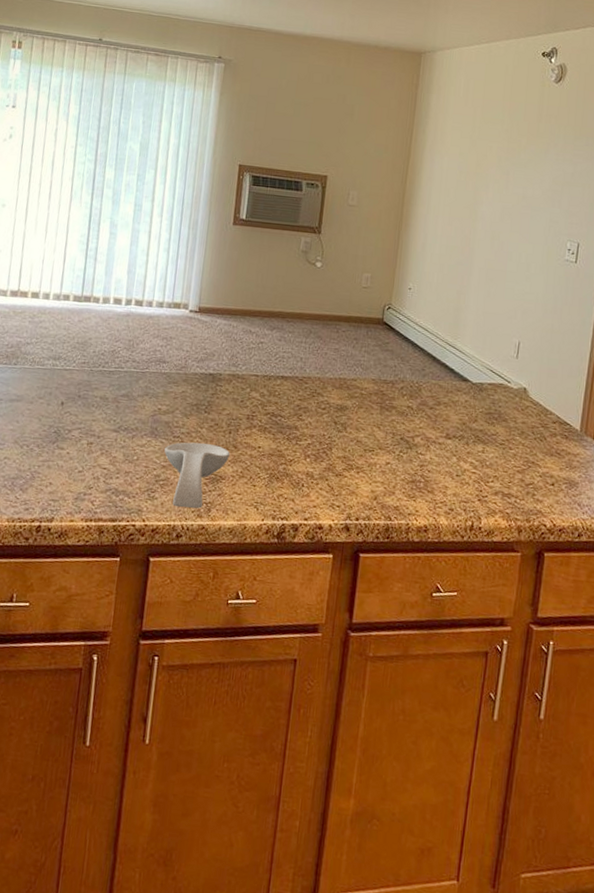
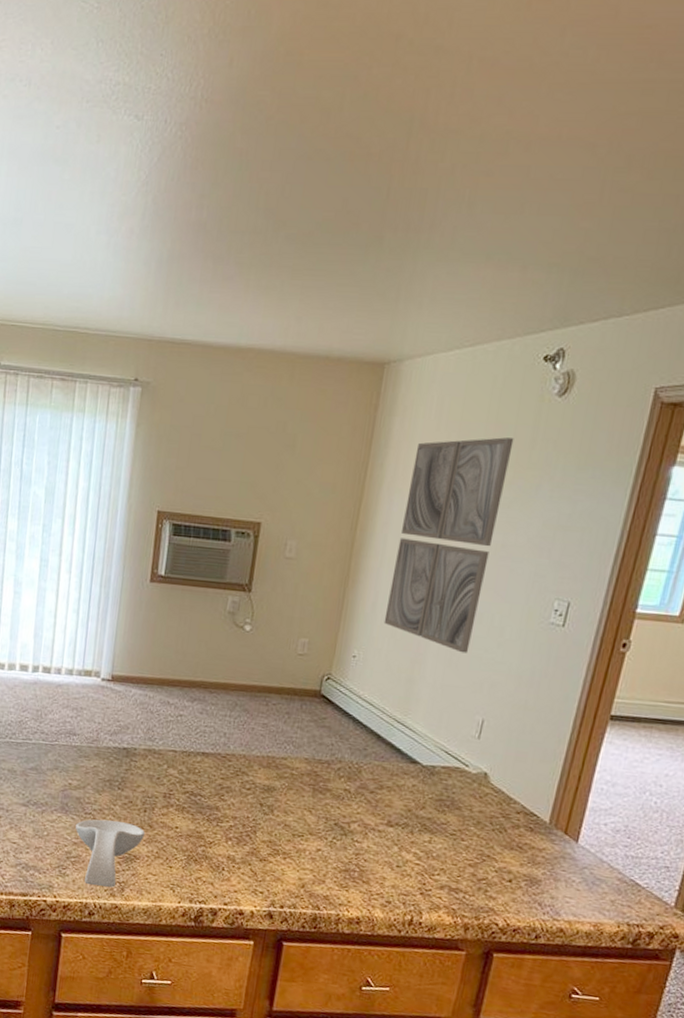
wall art: none [433,112,525,286] -> present [384,437,514,653]

